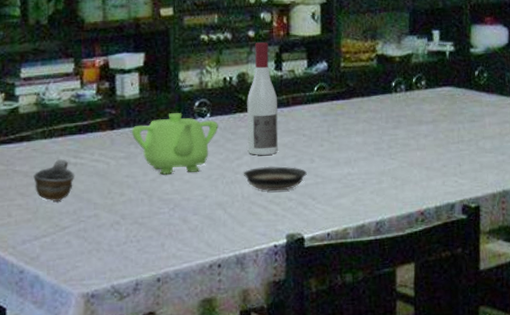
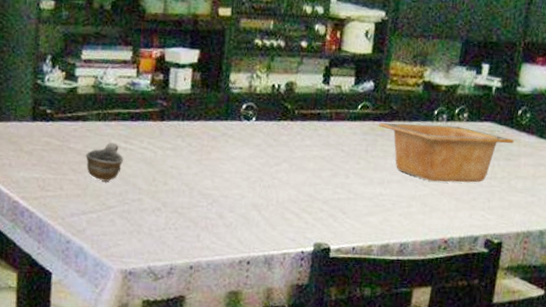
teapot: present [131,113,218,175] -> none [179,112,262,172]
saucer: present [243,166,307,192] -> none [280,175,341,201]
wine bottle: present [247,42,278,155] -> none [287,54,322,165]
serving bowl: none [338,95,476,154] -> present [379,123,514,183]

